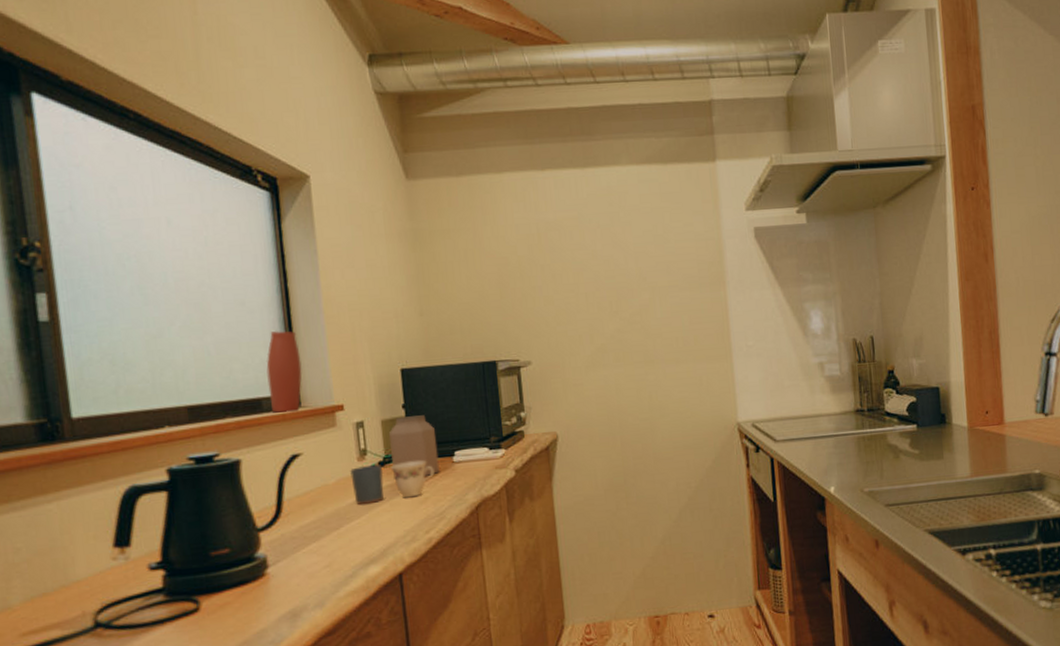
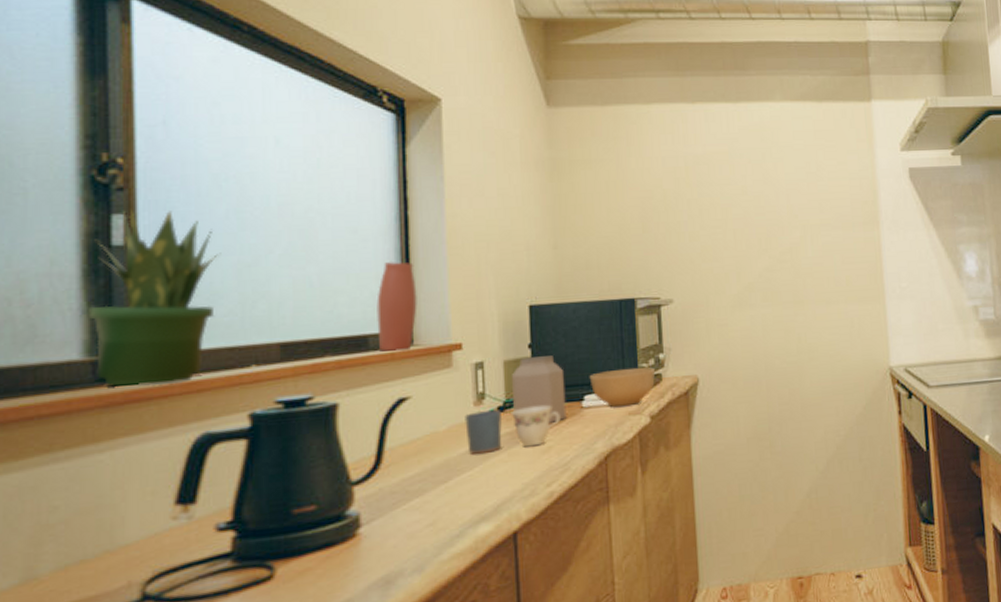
planter: none [25,289,131,447] -> present [87,210,221,388]
bowl: none [458,425,518,462] -> present [589,367,655,407]

